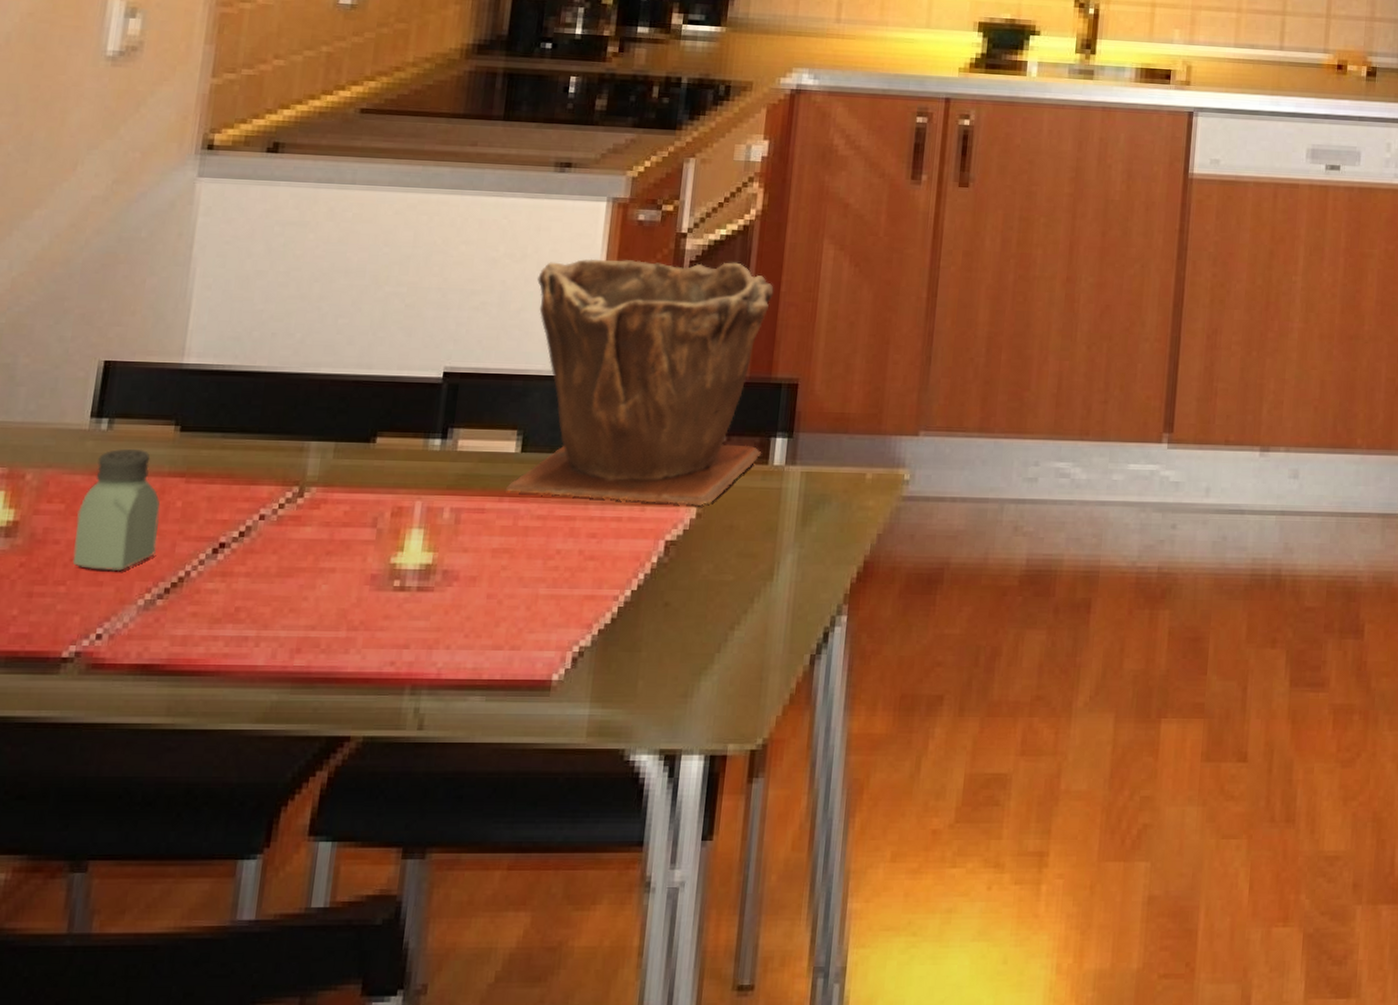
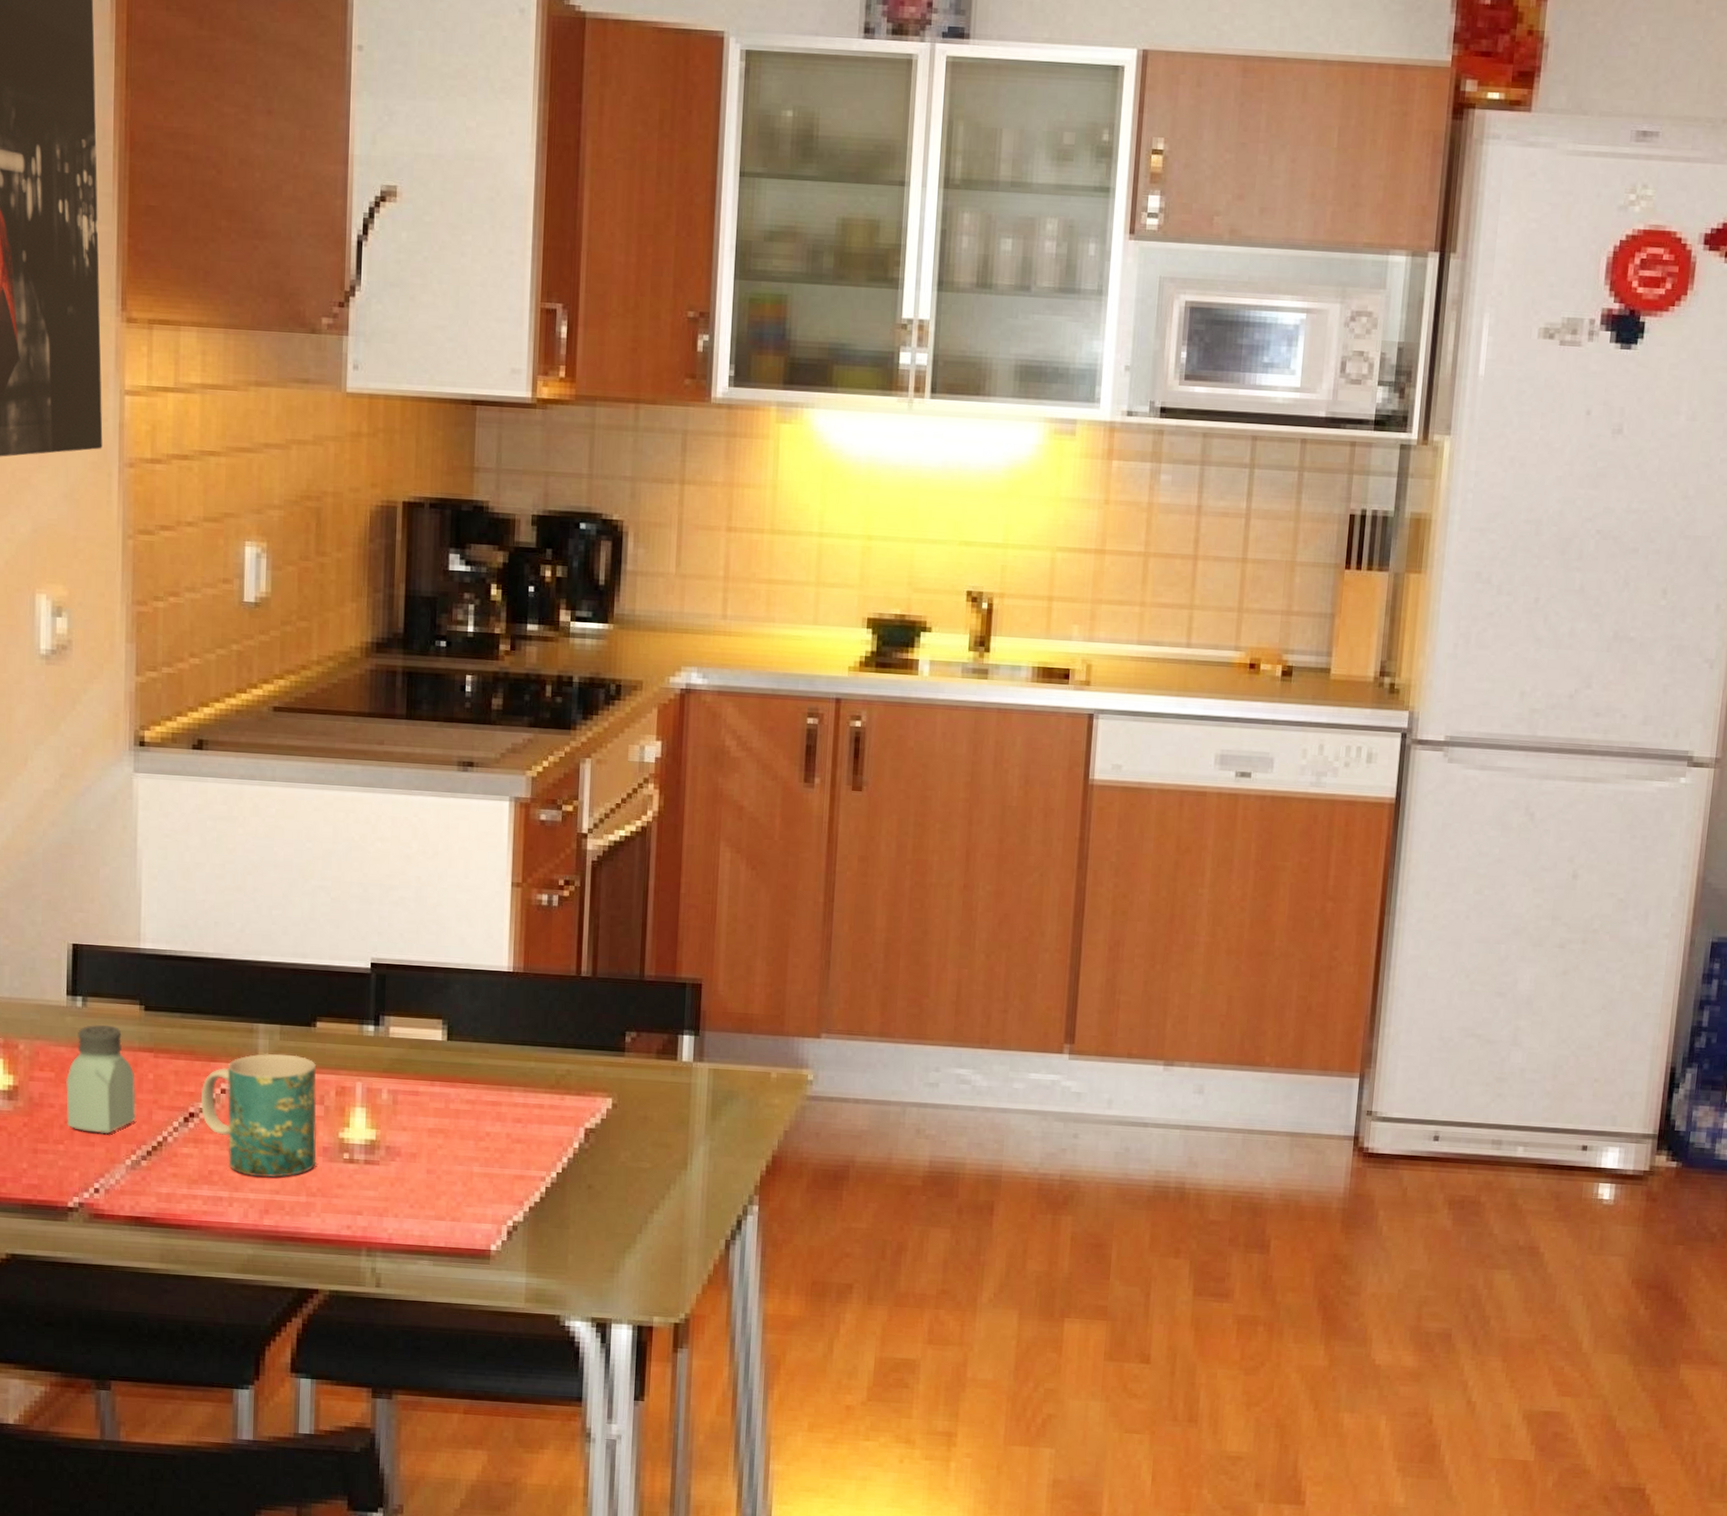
mug: none [234,473,372,612] -> present [201,1053,317,1178]
plant pot: present [505,258,774,506] -> none [435,857,674,1097]

